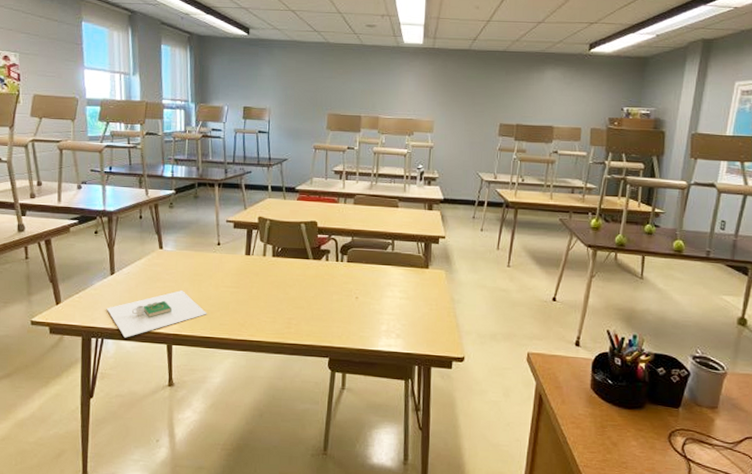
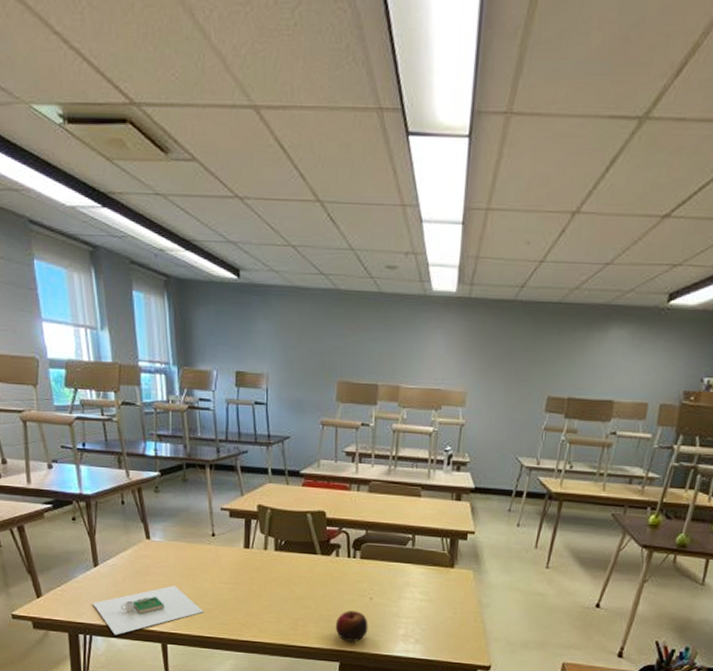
apple: none [325,309,355,338] -> present [335,610,368,642]

